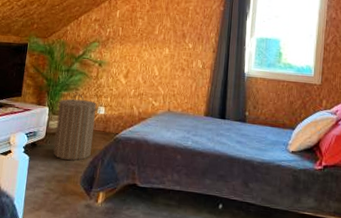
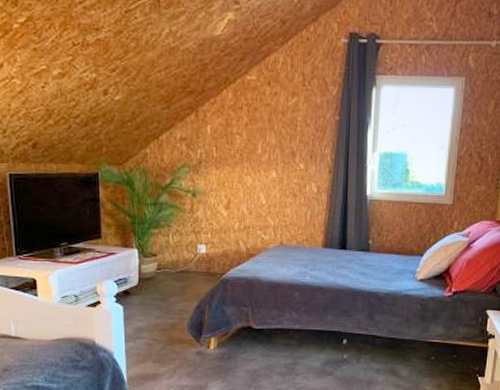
laundry hamper: present [53,93,100,161] -> none [146,231,200,307]

